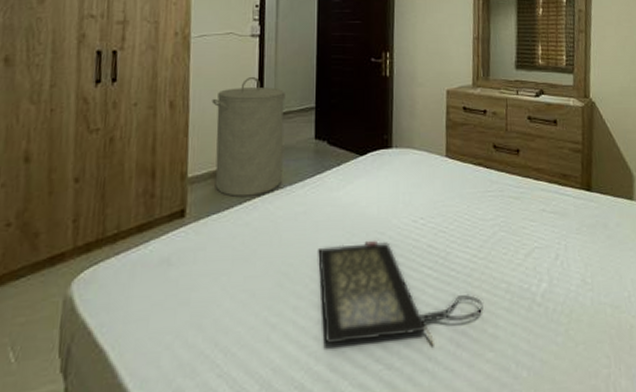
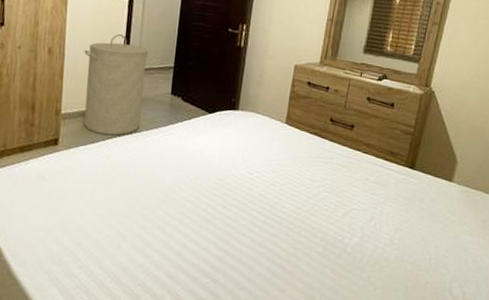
clutch bag: present [318,240,483,345] -> none [164,183,300,271]

